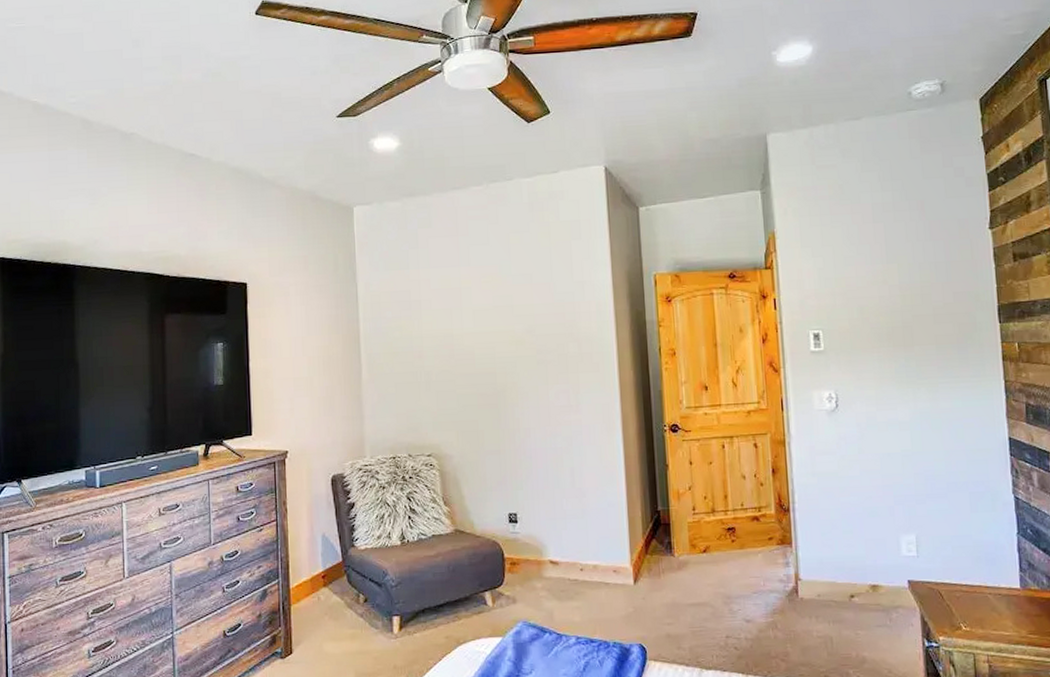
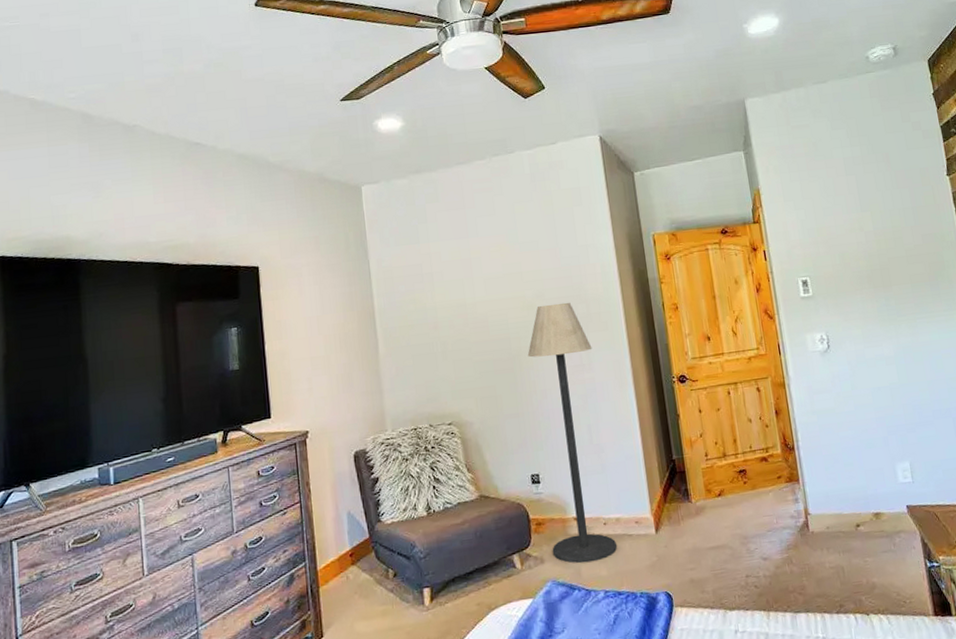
floor lamp: none [513,339,592,607] -> present [527,302,617,564]

